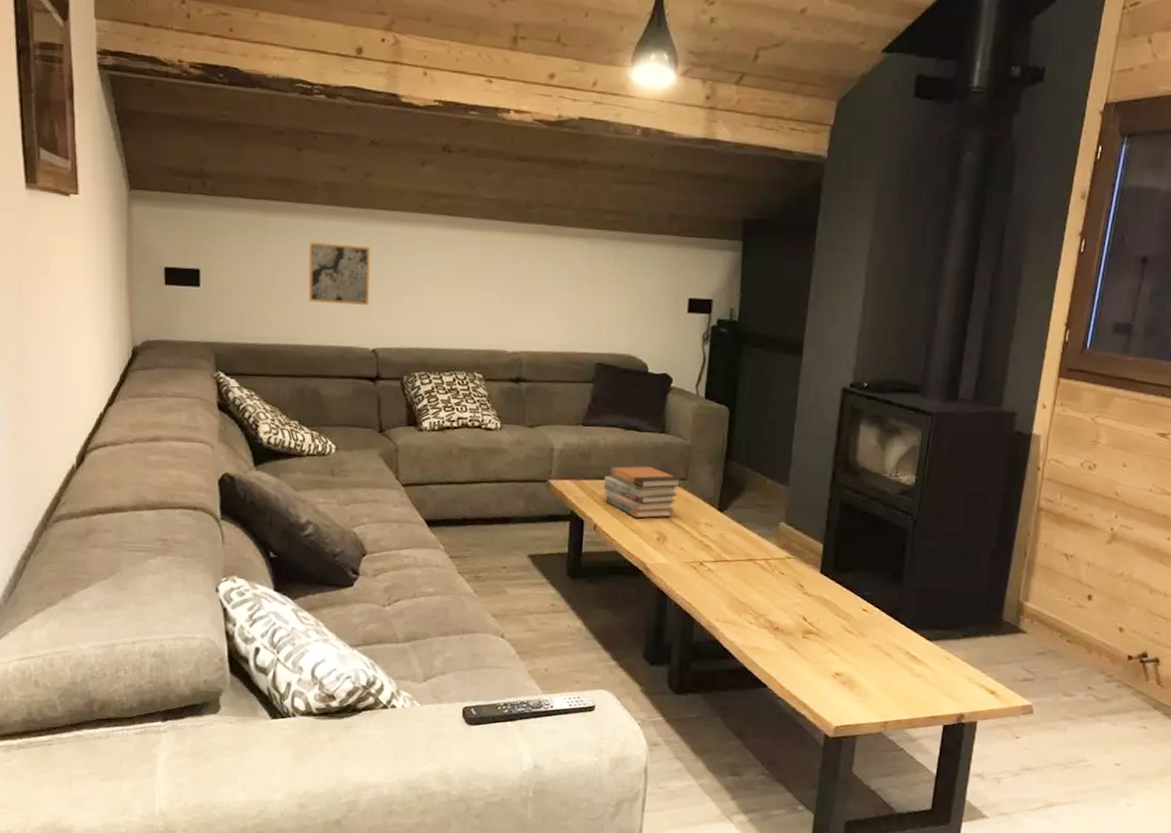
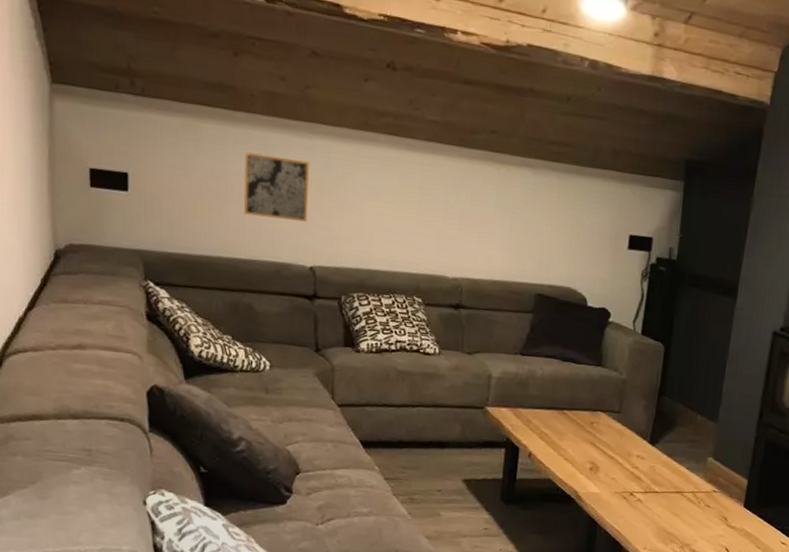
book stack: present [603,464,681,518] -> none [539,394,616,448]

